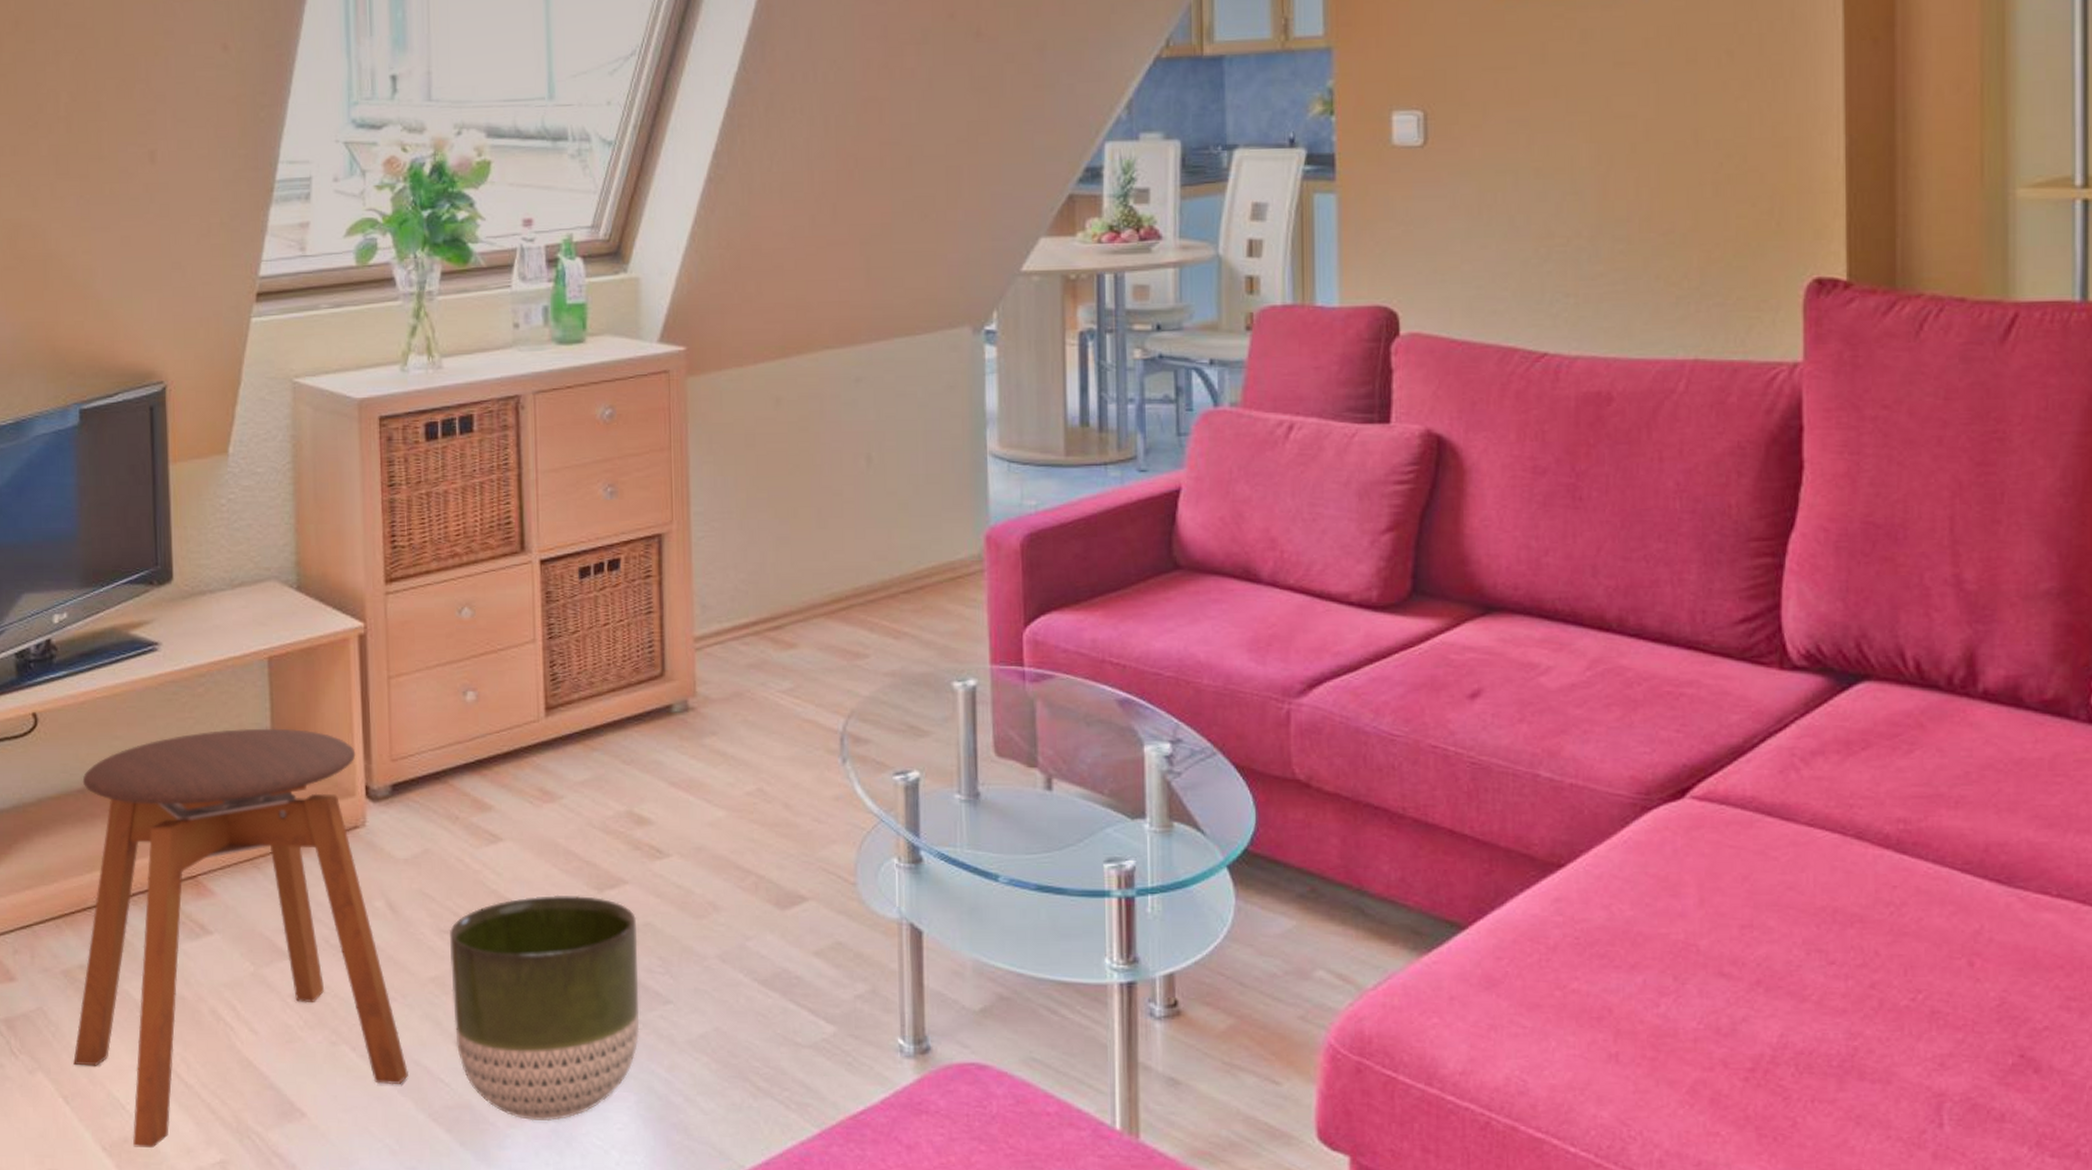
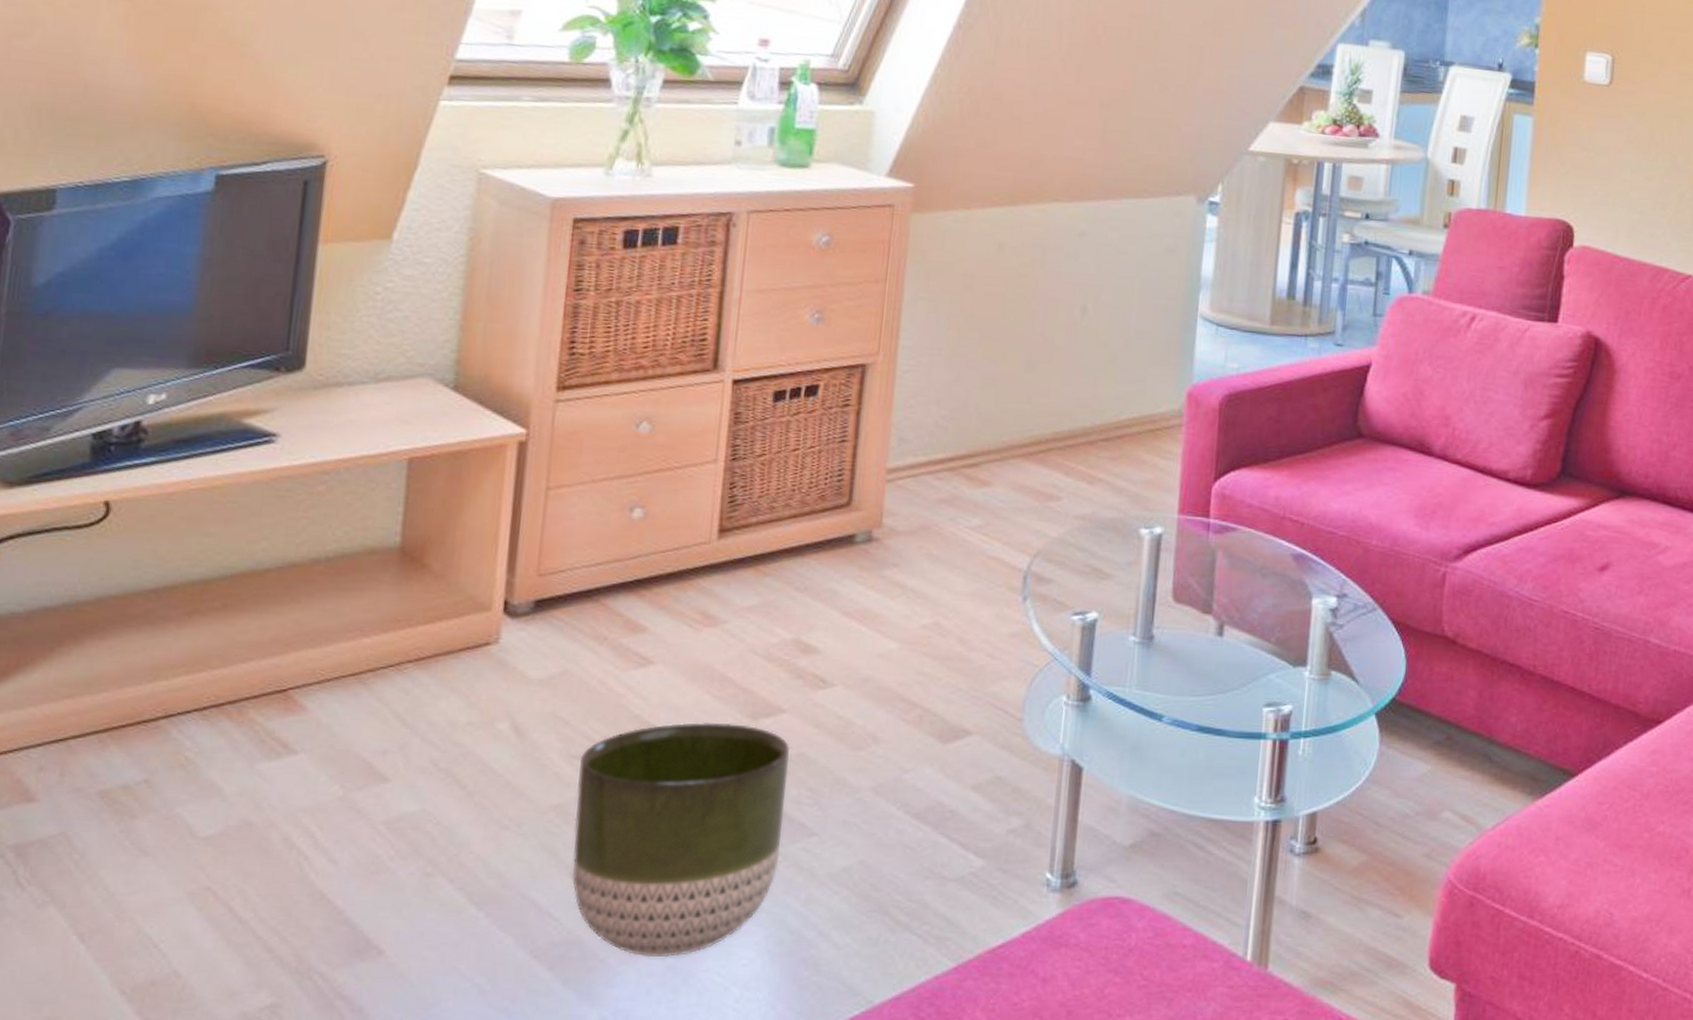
stool: present [73,728,408,1148] -> none [98,532,512,991]

